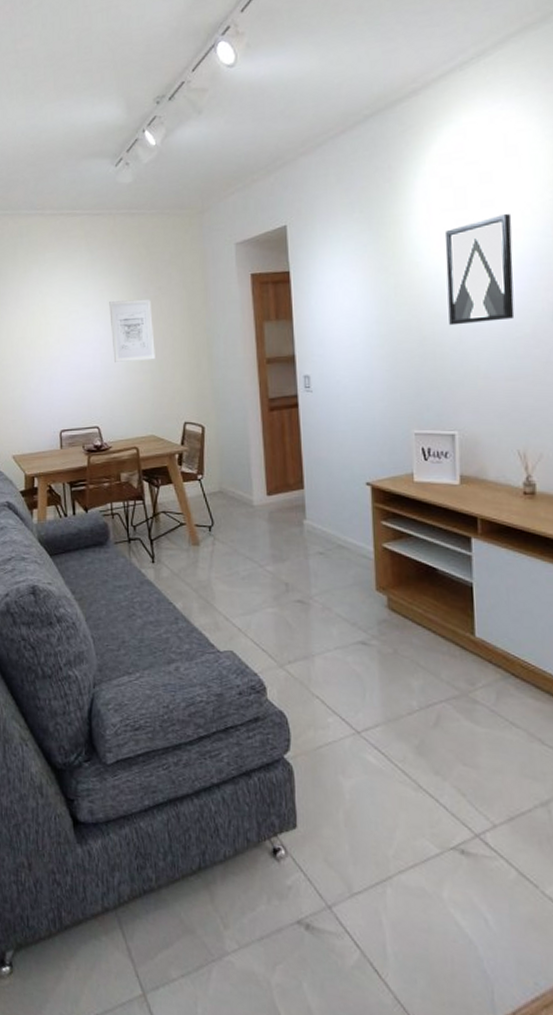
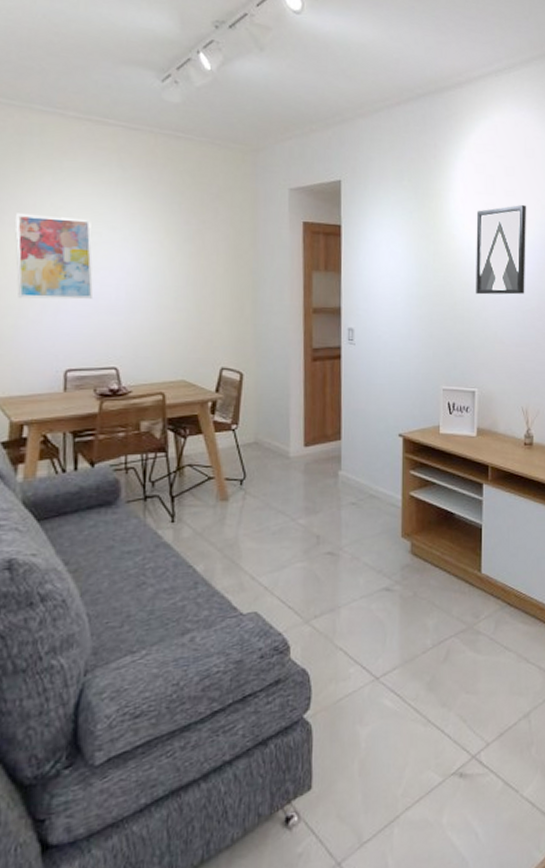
wall art: none [15,300,75,373] -> present [14,213,93,300]
wall art: present [109,298,155,362] -> none [141,227,194,298]

